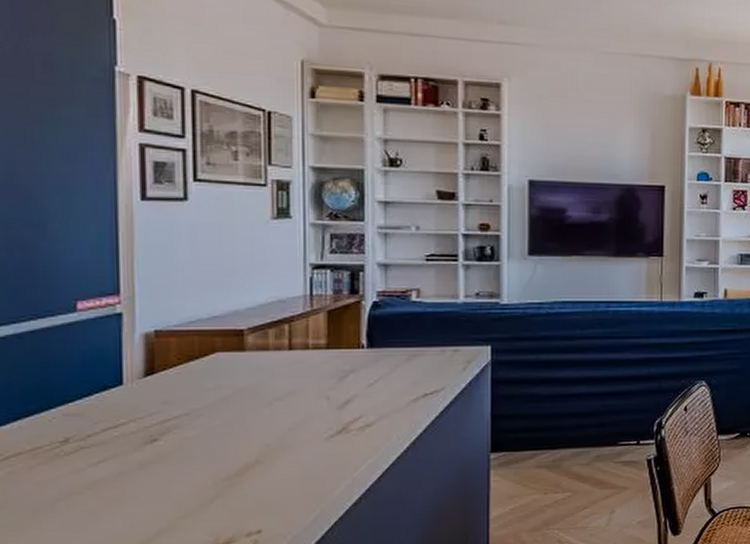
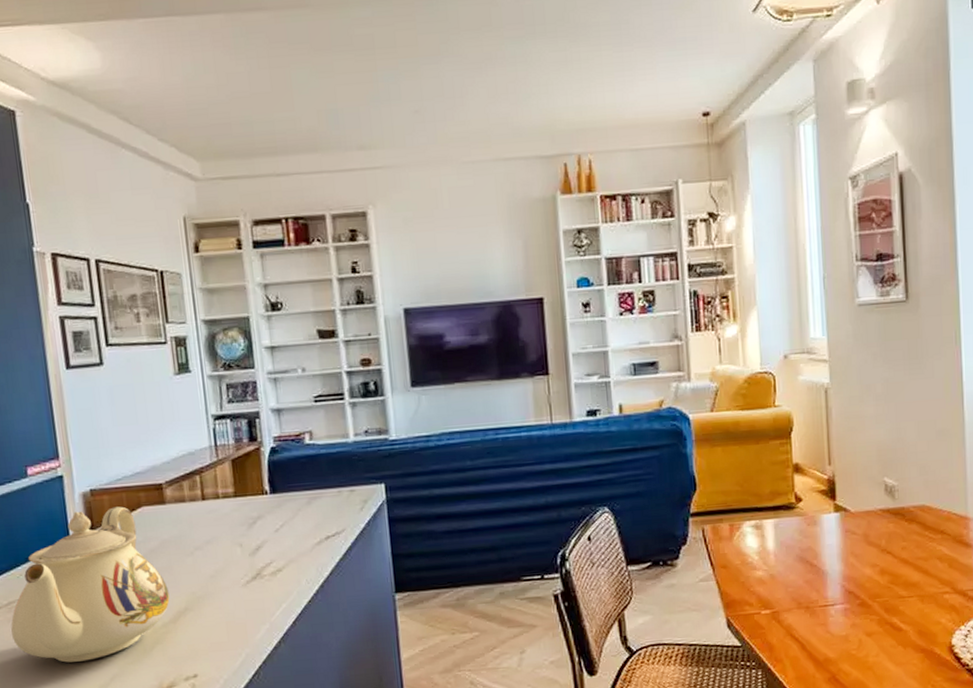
teapot: none [33,350,238,516] -> present [11,506,170,663]

